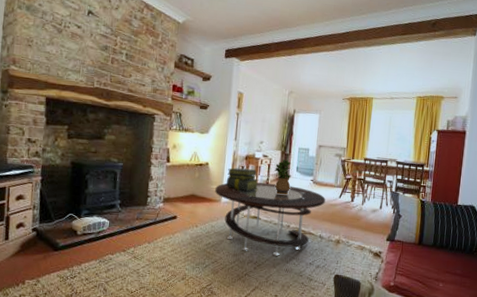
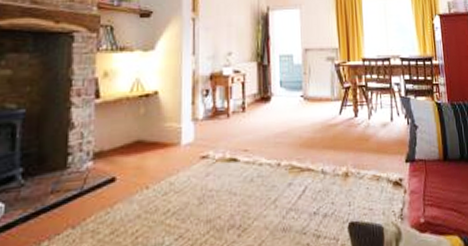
coffee table: present [215,182,326,256] -> none [171,107,323,213]
stack of books: present [226,167,259,191] -> none [185,92,232,124]
potted plant: present [274,159,292,195] -> none [251,72,275,122]

